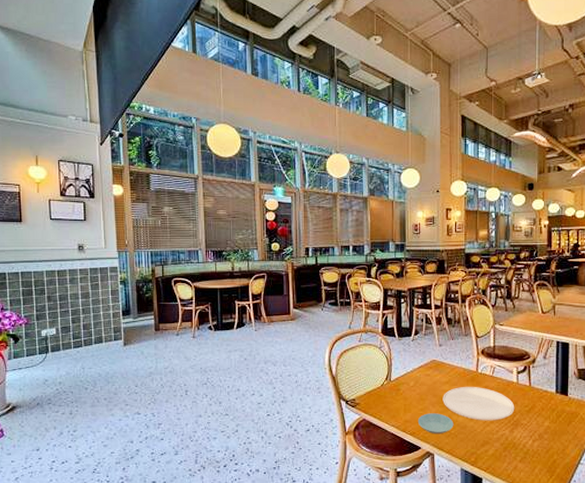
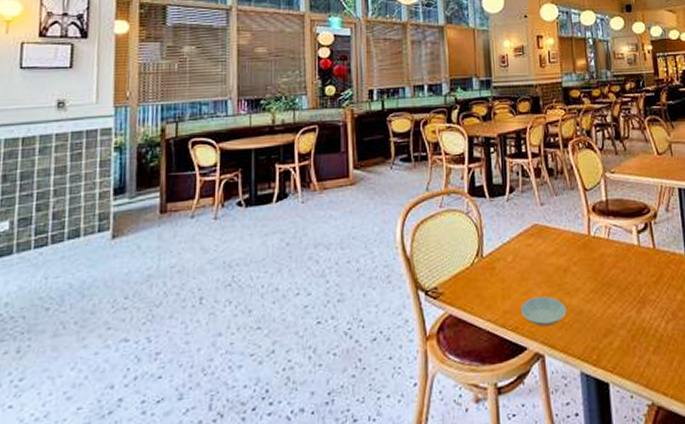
plate: present [443,387,515,421] -> none [550,255,640,302]

